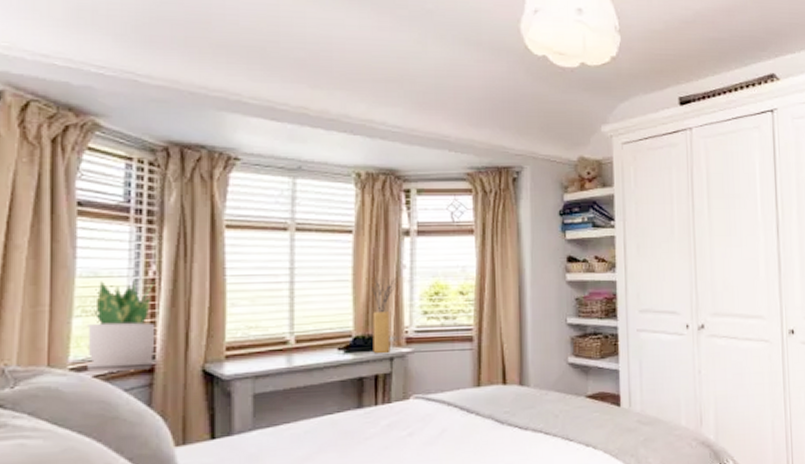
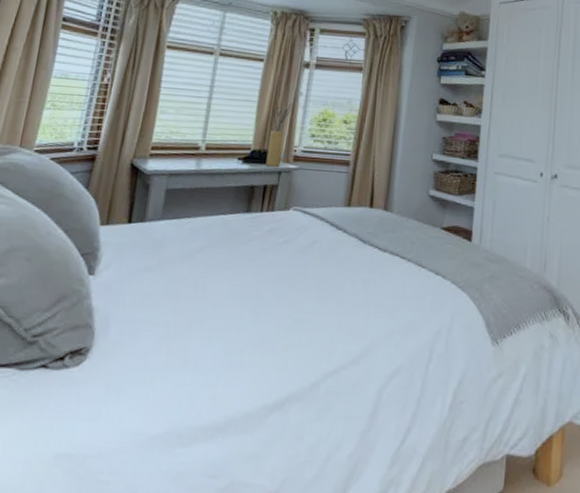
planter: present [85,279,156,373] -> none [47,82,107,158]

